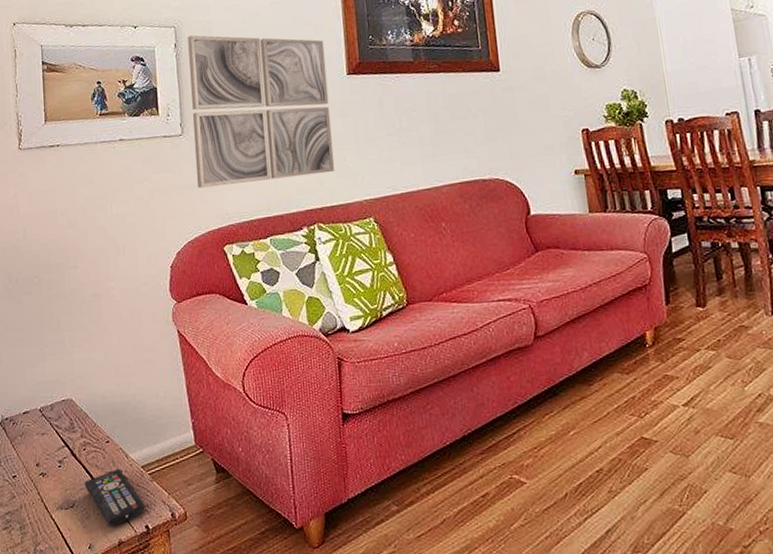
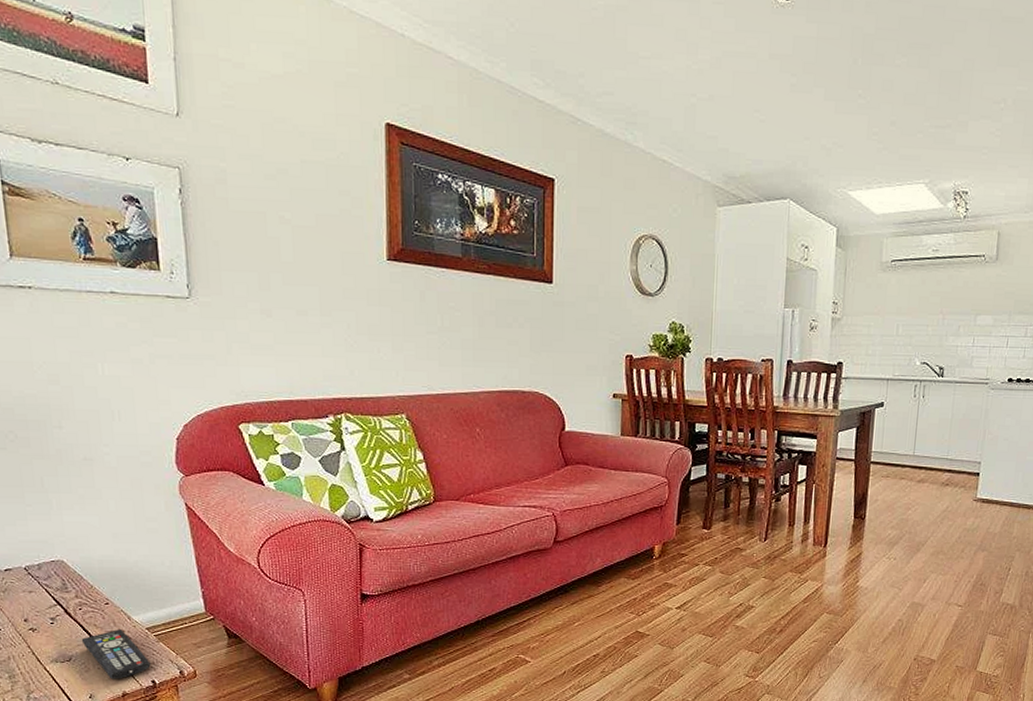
wall art: present [188,35,335,189] -> none [196,182,367,363]

